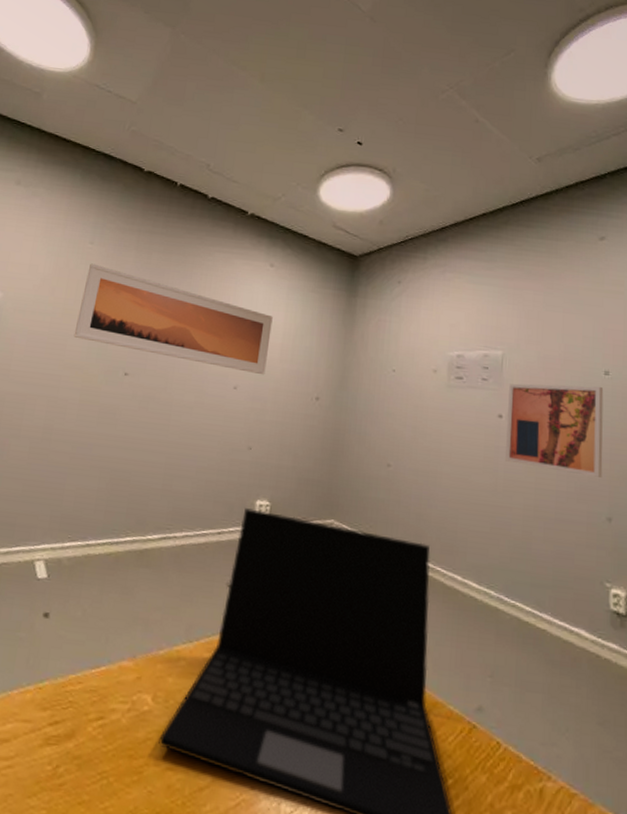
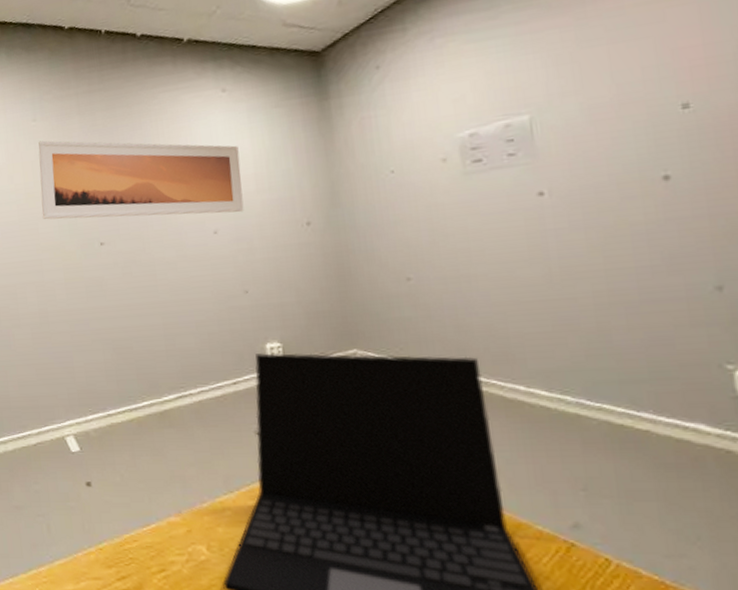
wall art: present [505,383,604,478] -> none [546,125,701,246]

